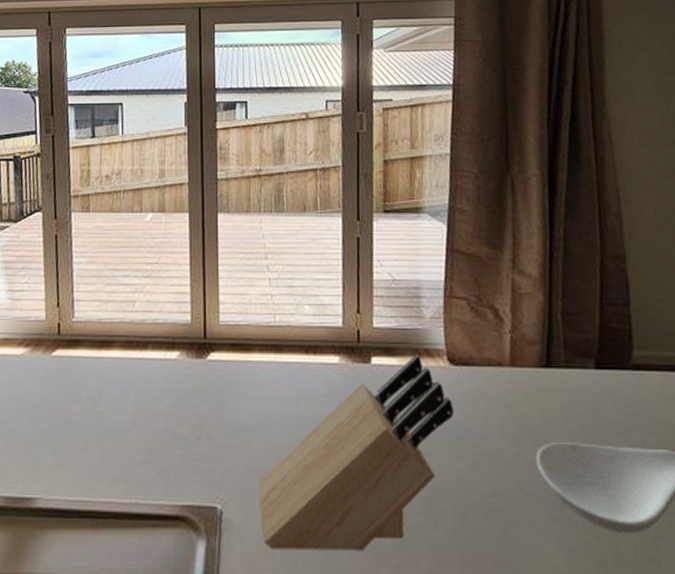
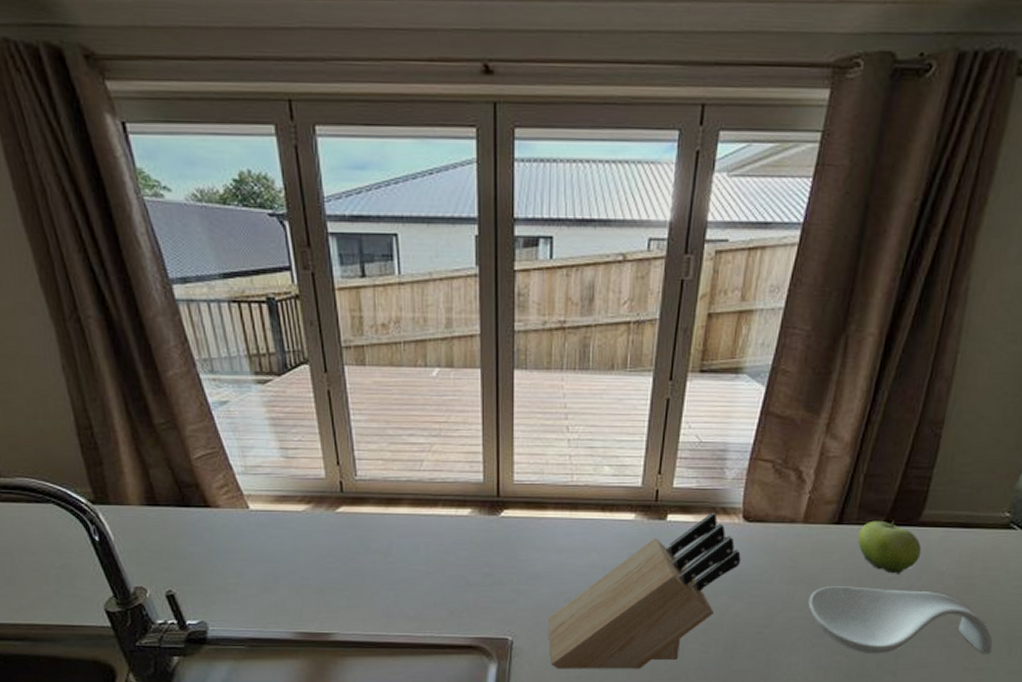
fruit: none [571,363,645,427] -> present [858,520,922,574]

